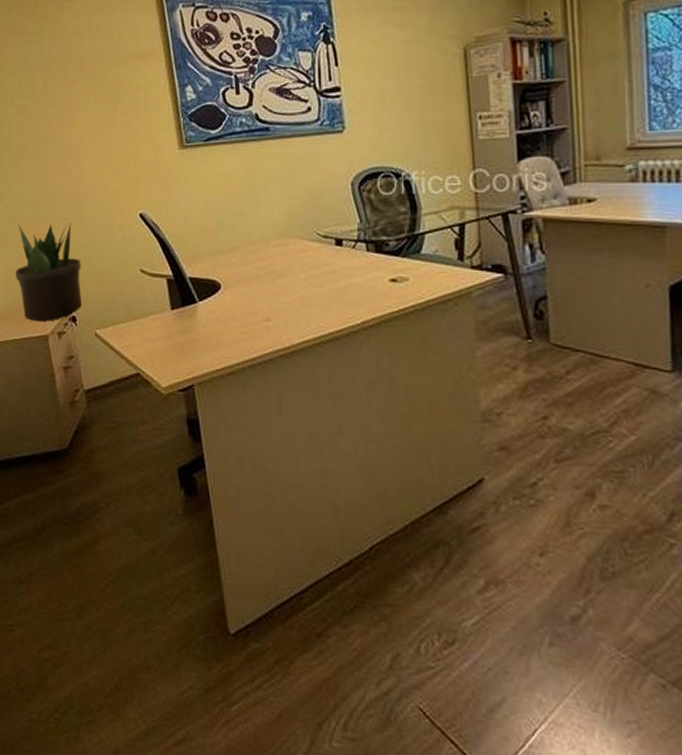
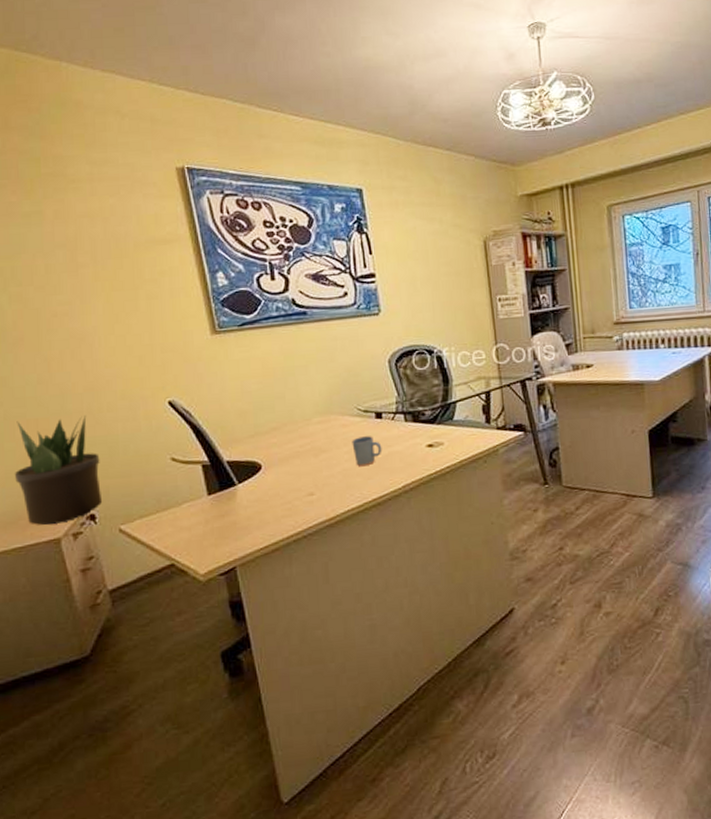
mug: none [310,264,341,295] -> present [352,436,382,466]

